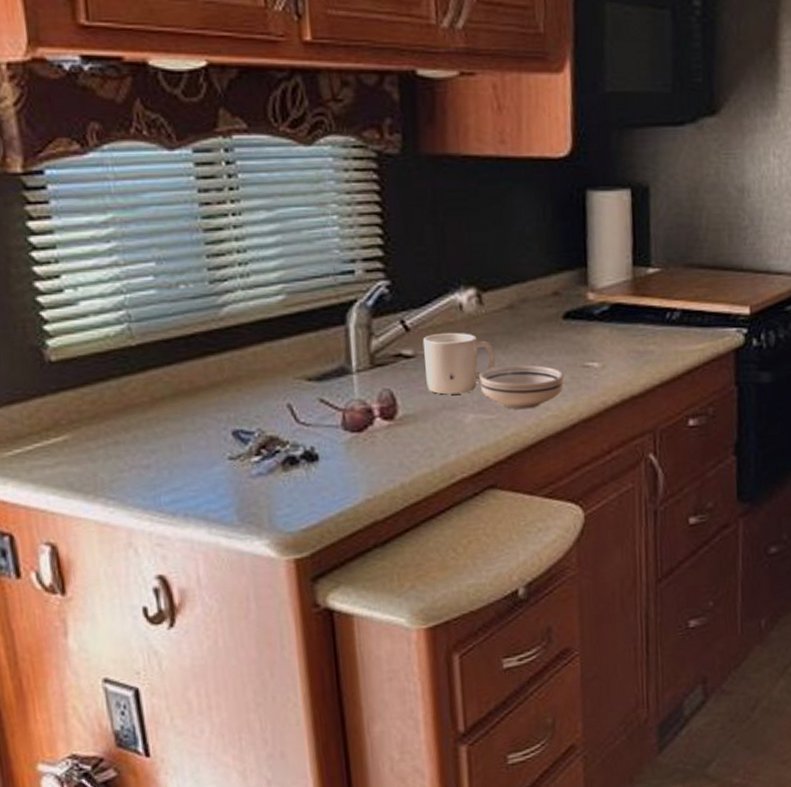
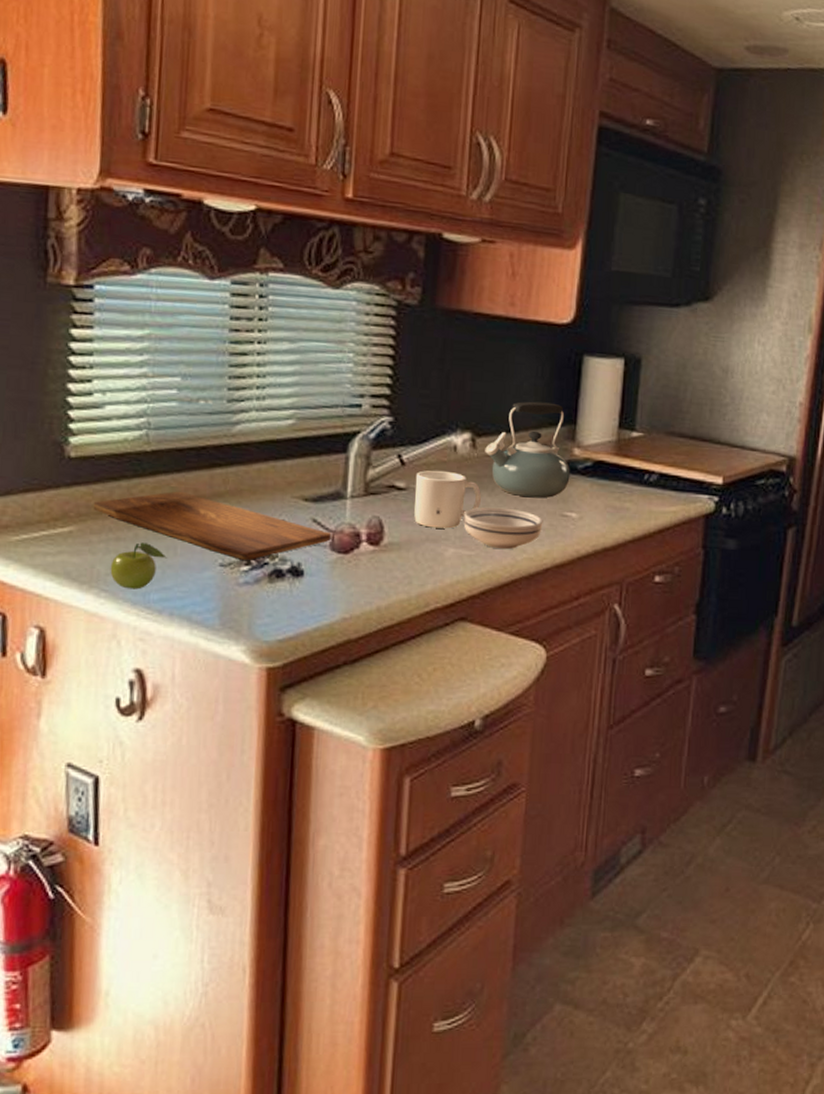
cutting board: none [84,384,342,452] -> present [93,491,332,561]
fruit: none [113,443,173,494] -> present [110,542,168,590]
kettle: none [493,246,587,351] -> present [485,401,570,498]

